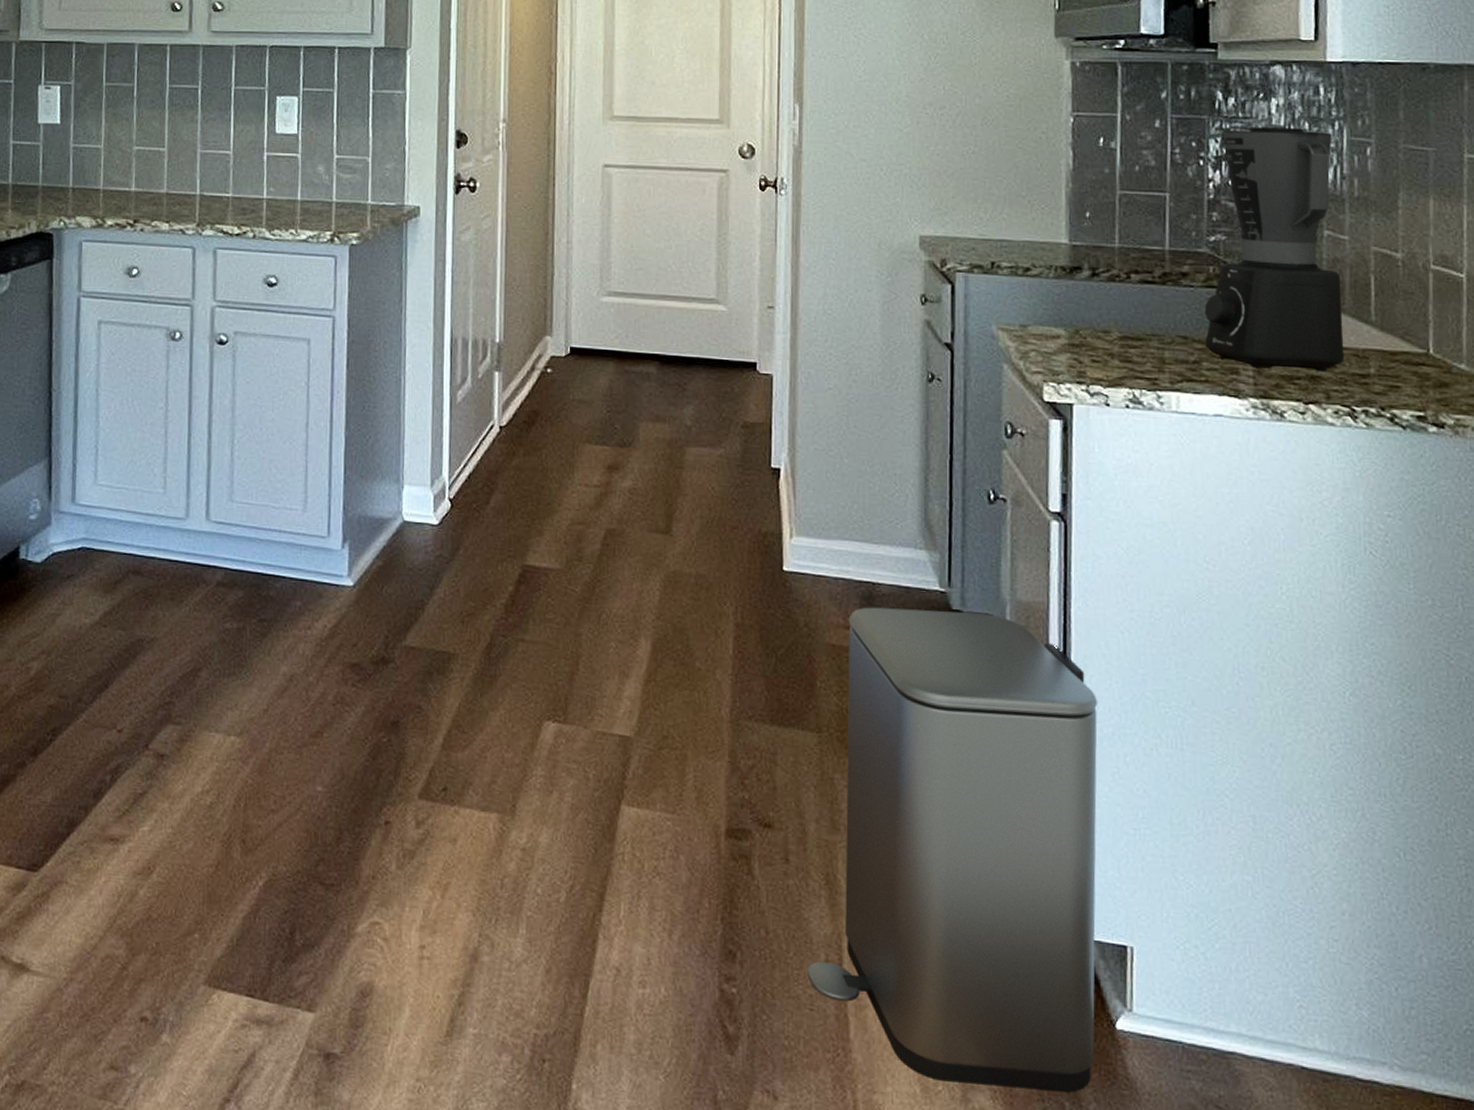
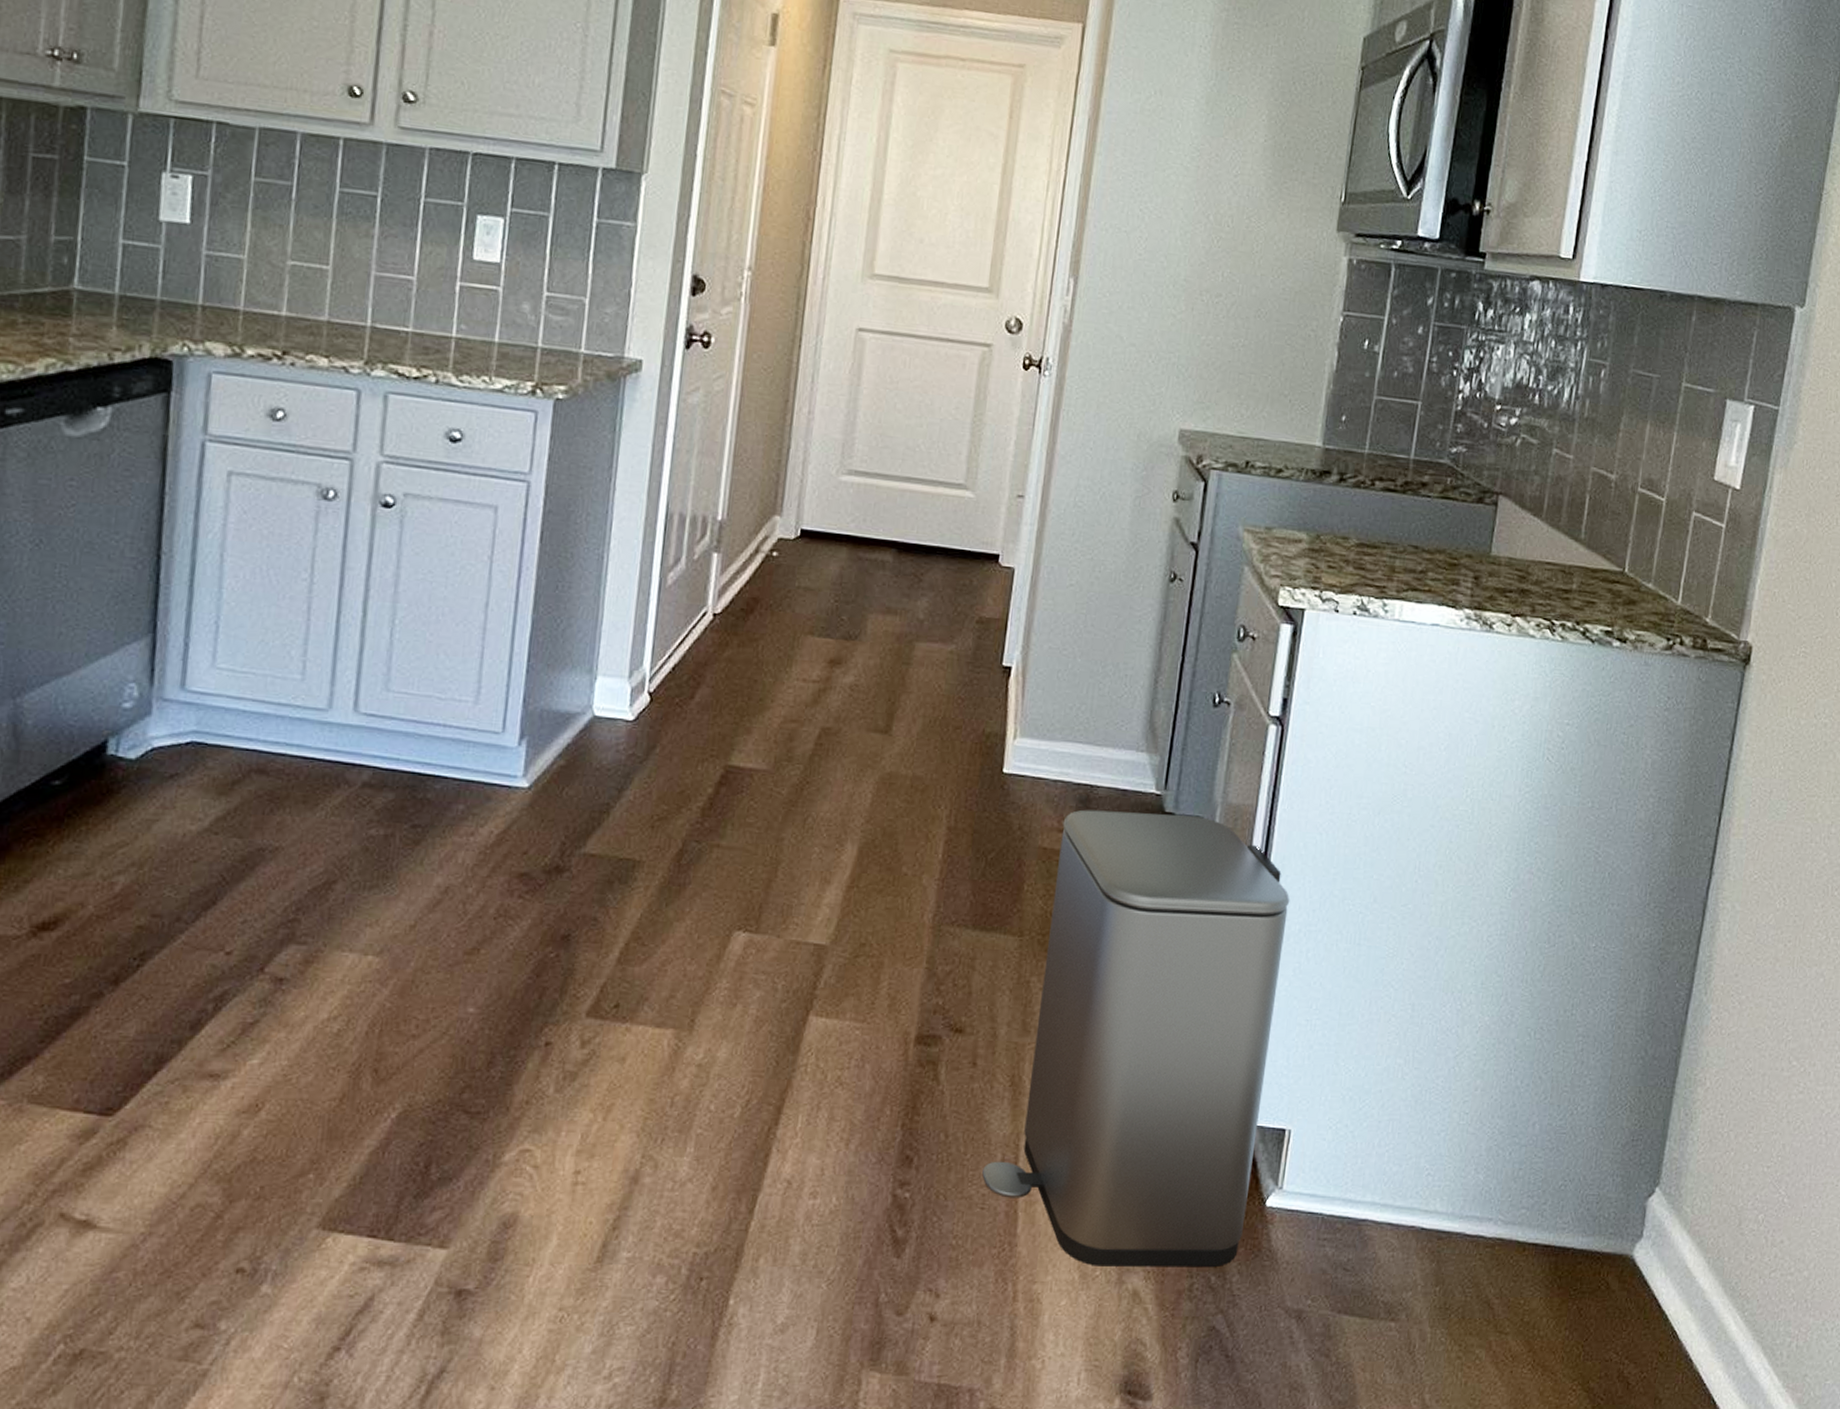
blender: present [1204,127,1345,372] -> none [1433,340,1574,587]

